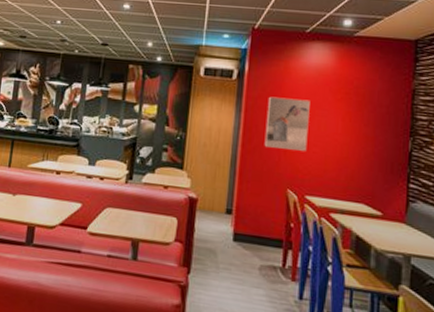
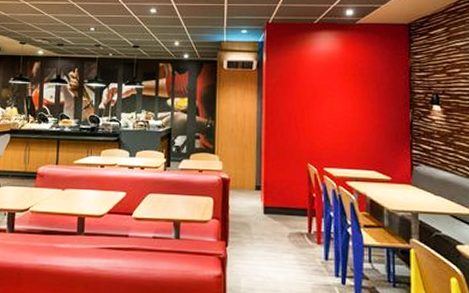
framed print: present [264,96,310,151] -> none [285,82,322,129]

